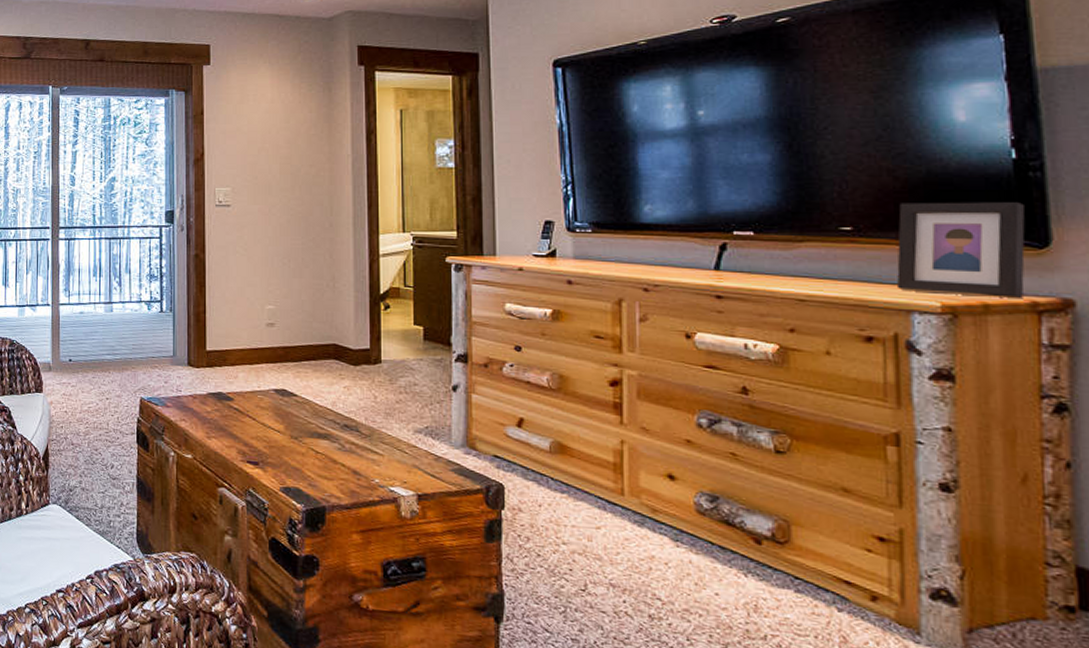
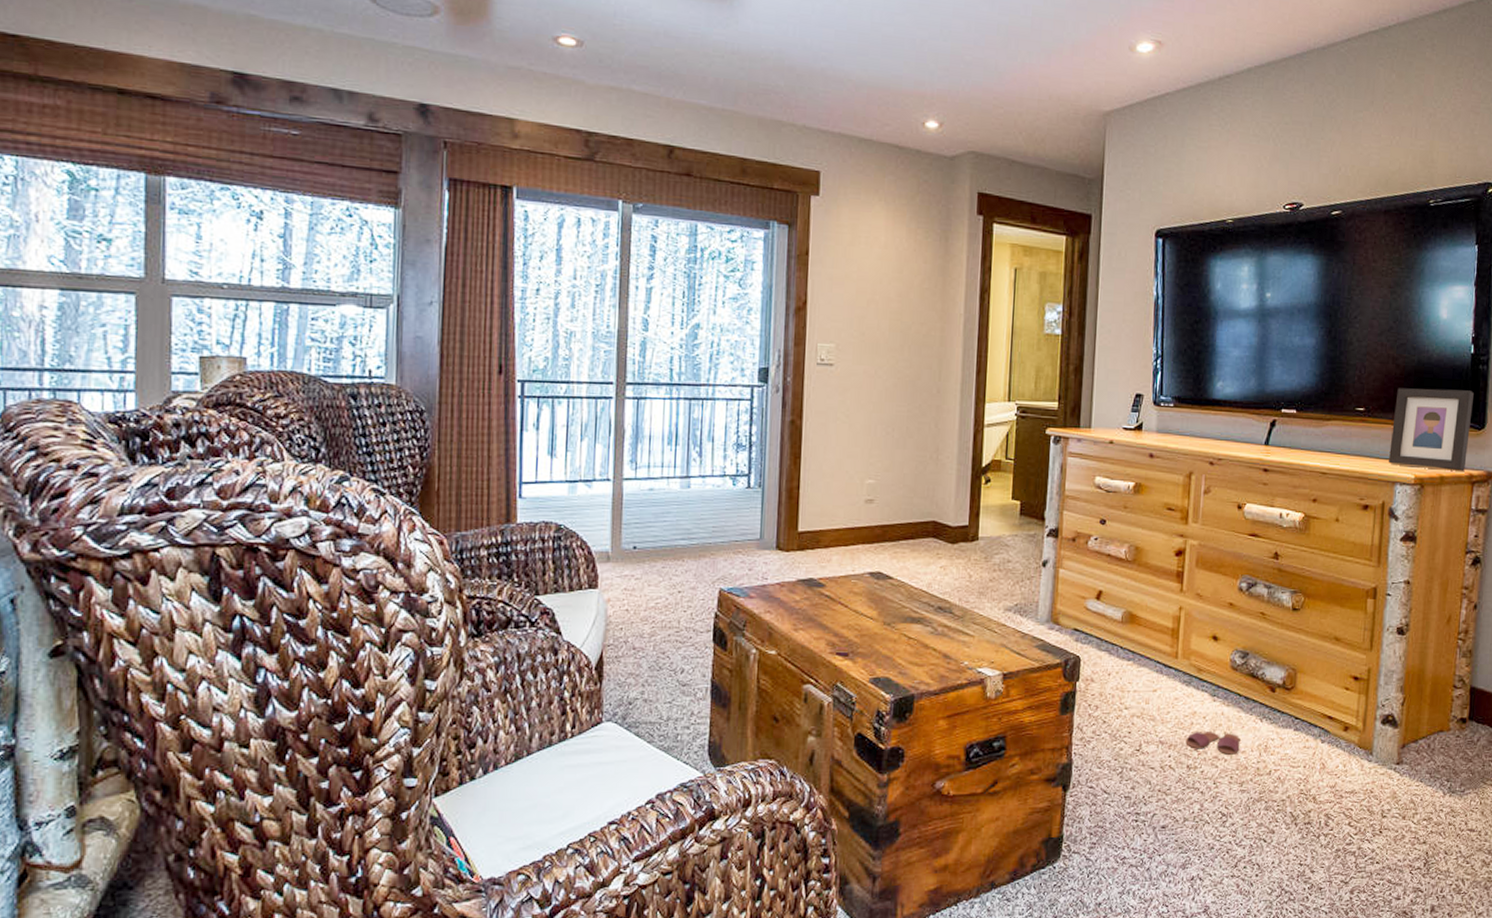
slippers: none [644,578,719,611] -> present [1185,730,1240,755]

